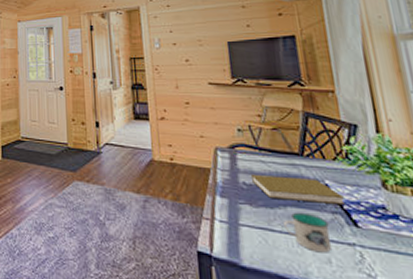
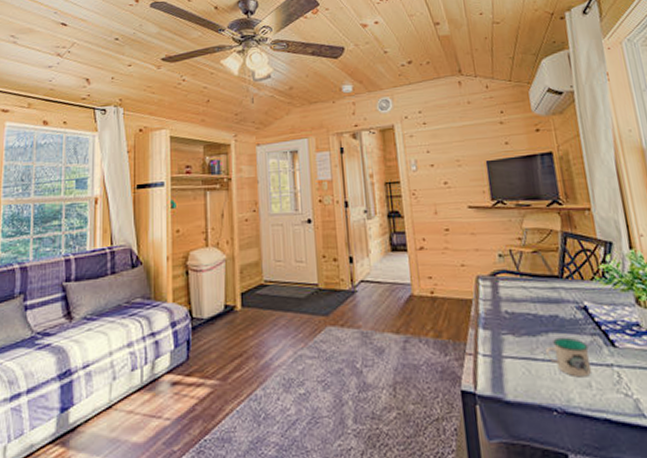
book: present [250,174,345,206] -> none [512,301,603,326]

